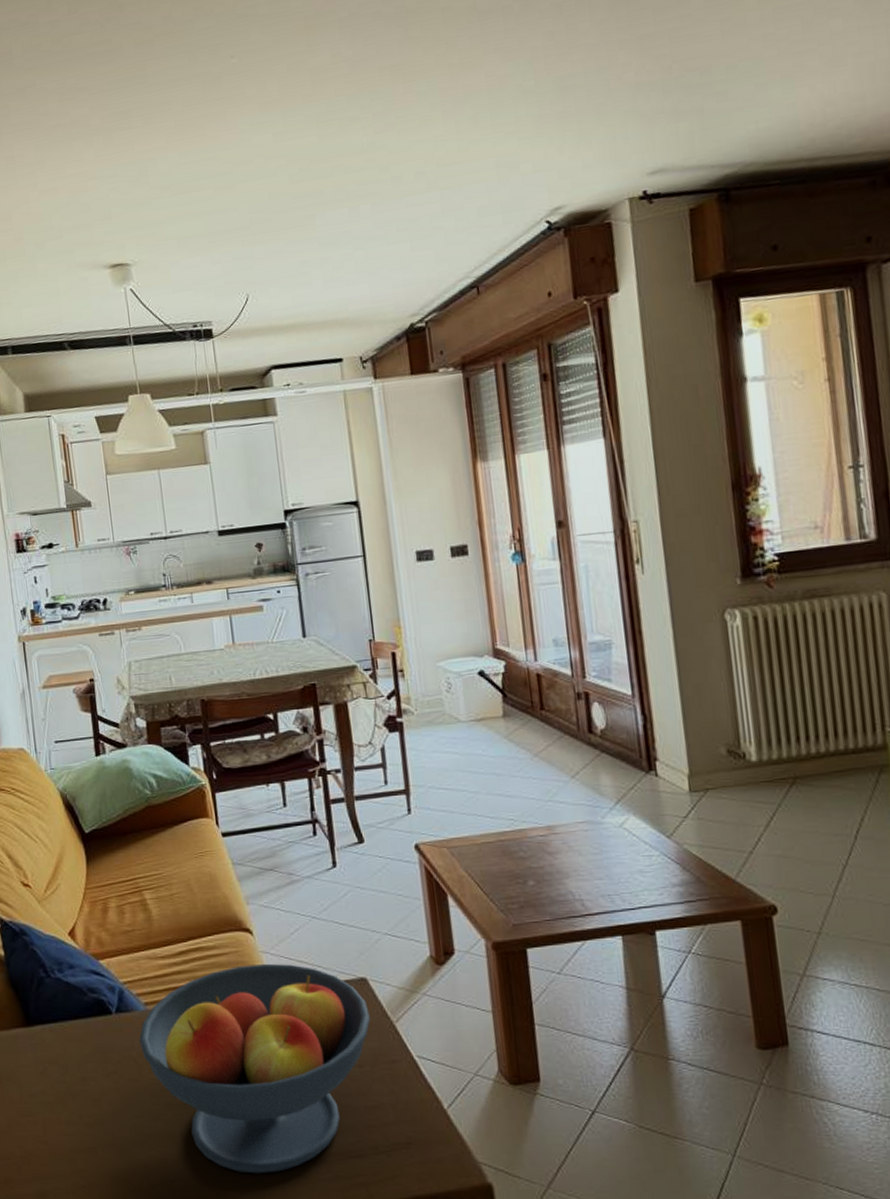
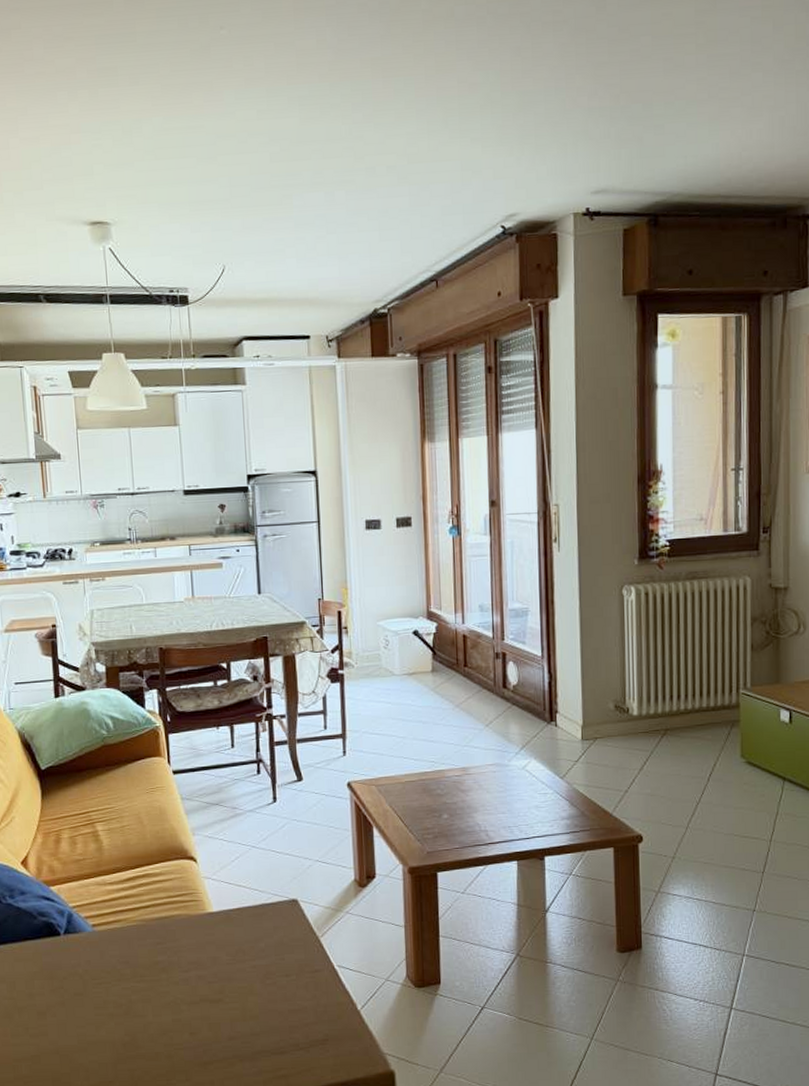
fruit bowl: present [139,963,370,1174] -> none [85,887,298,1072]

